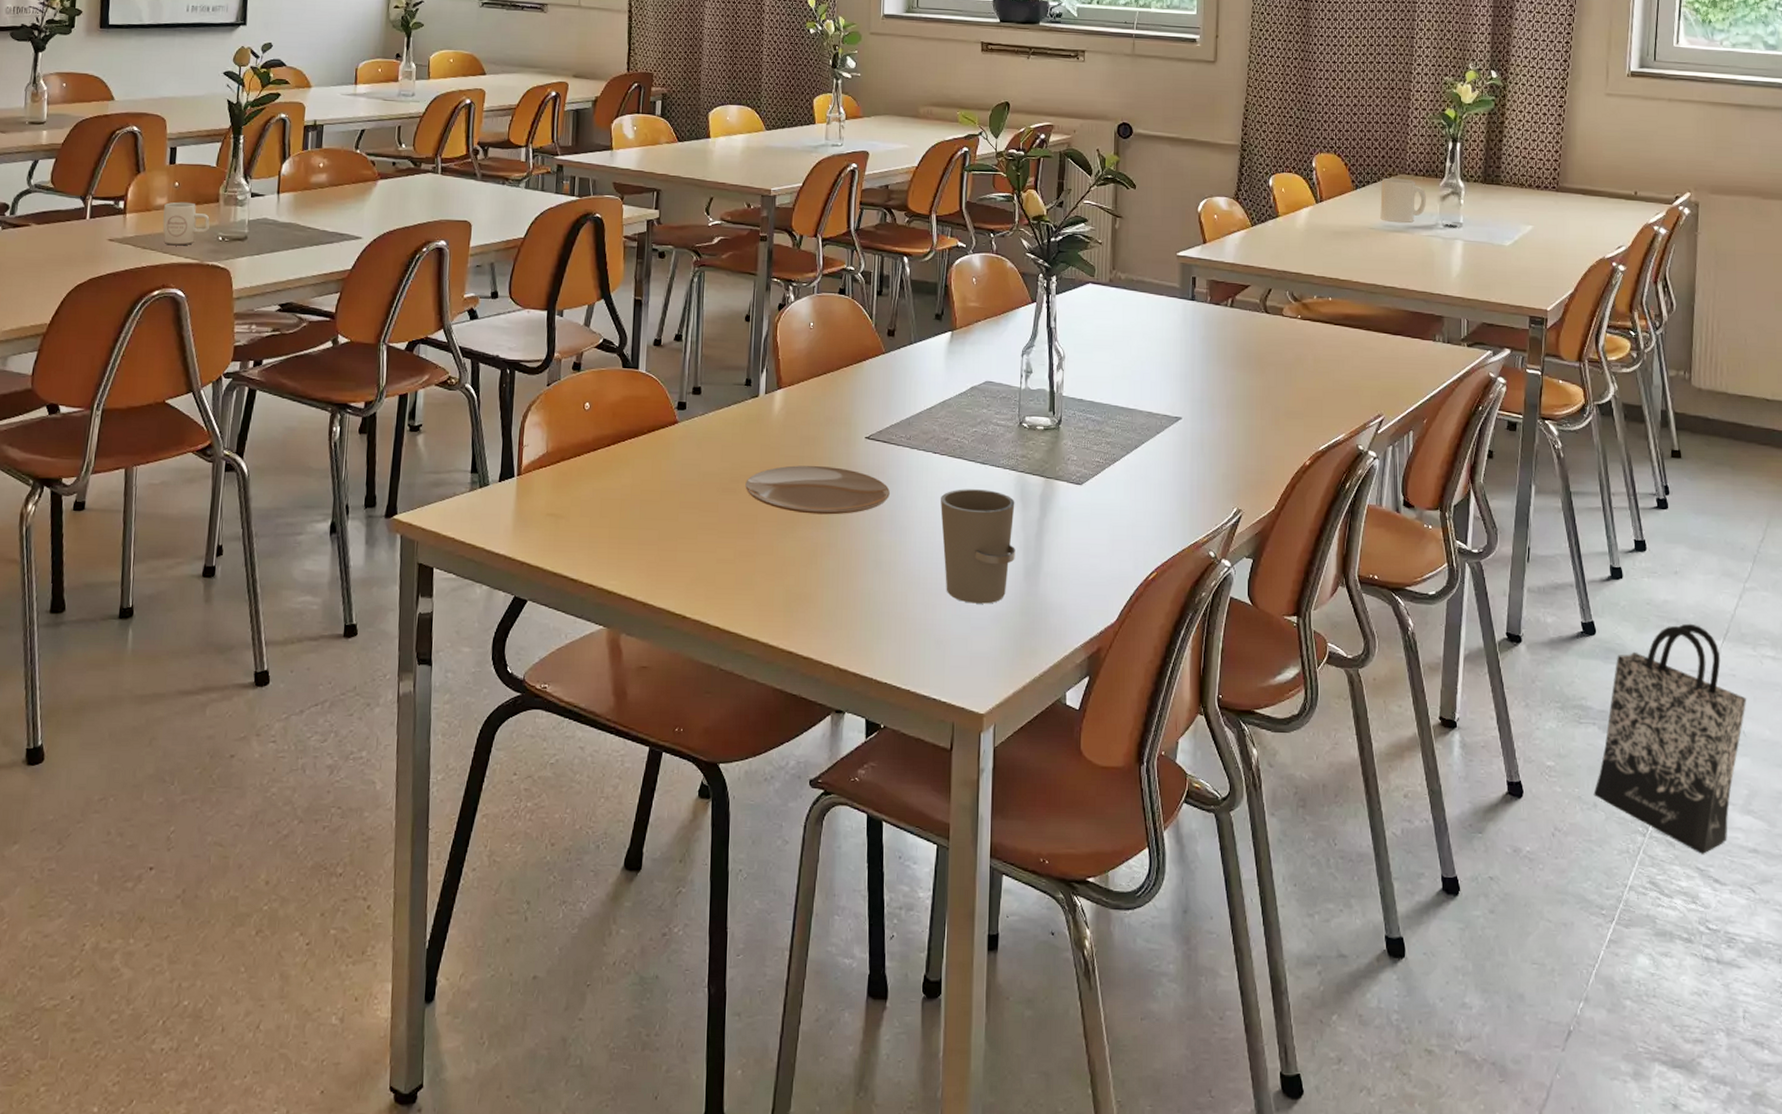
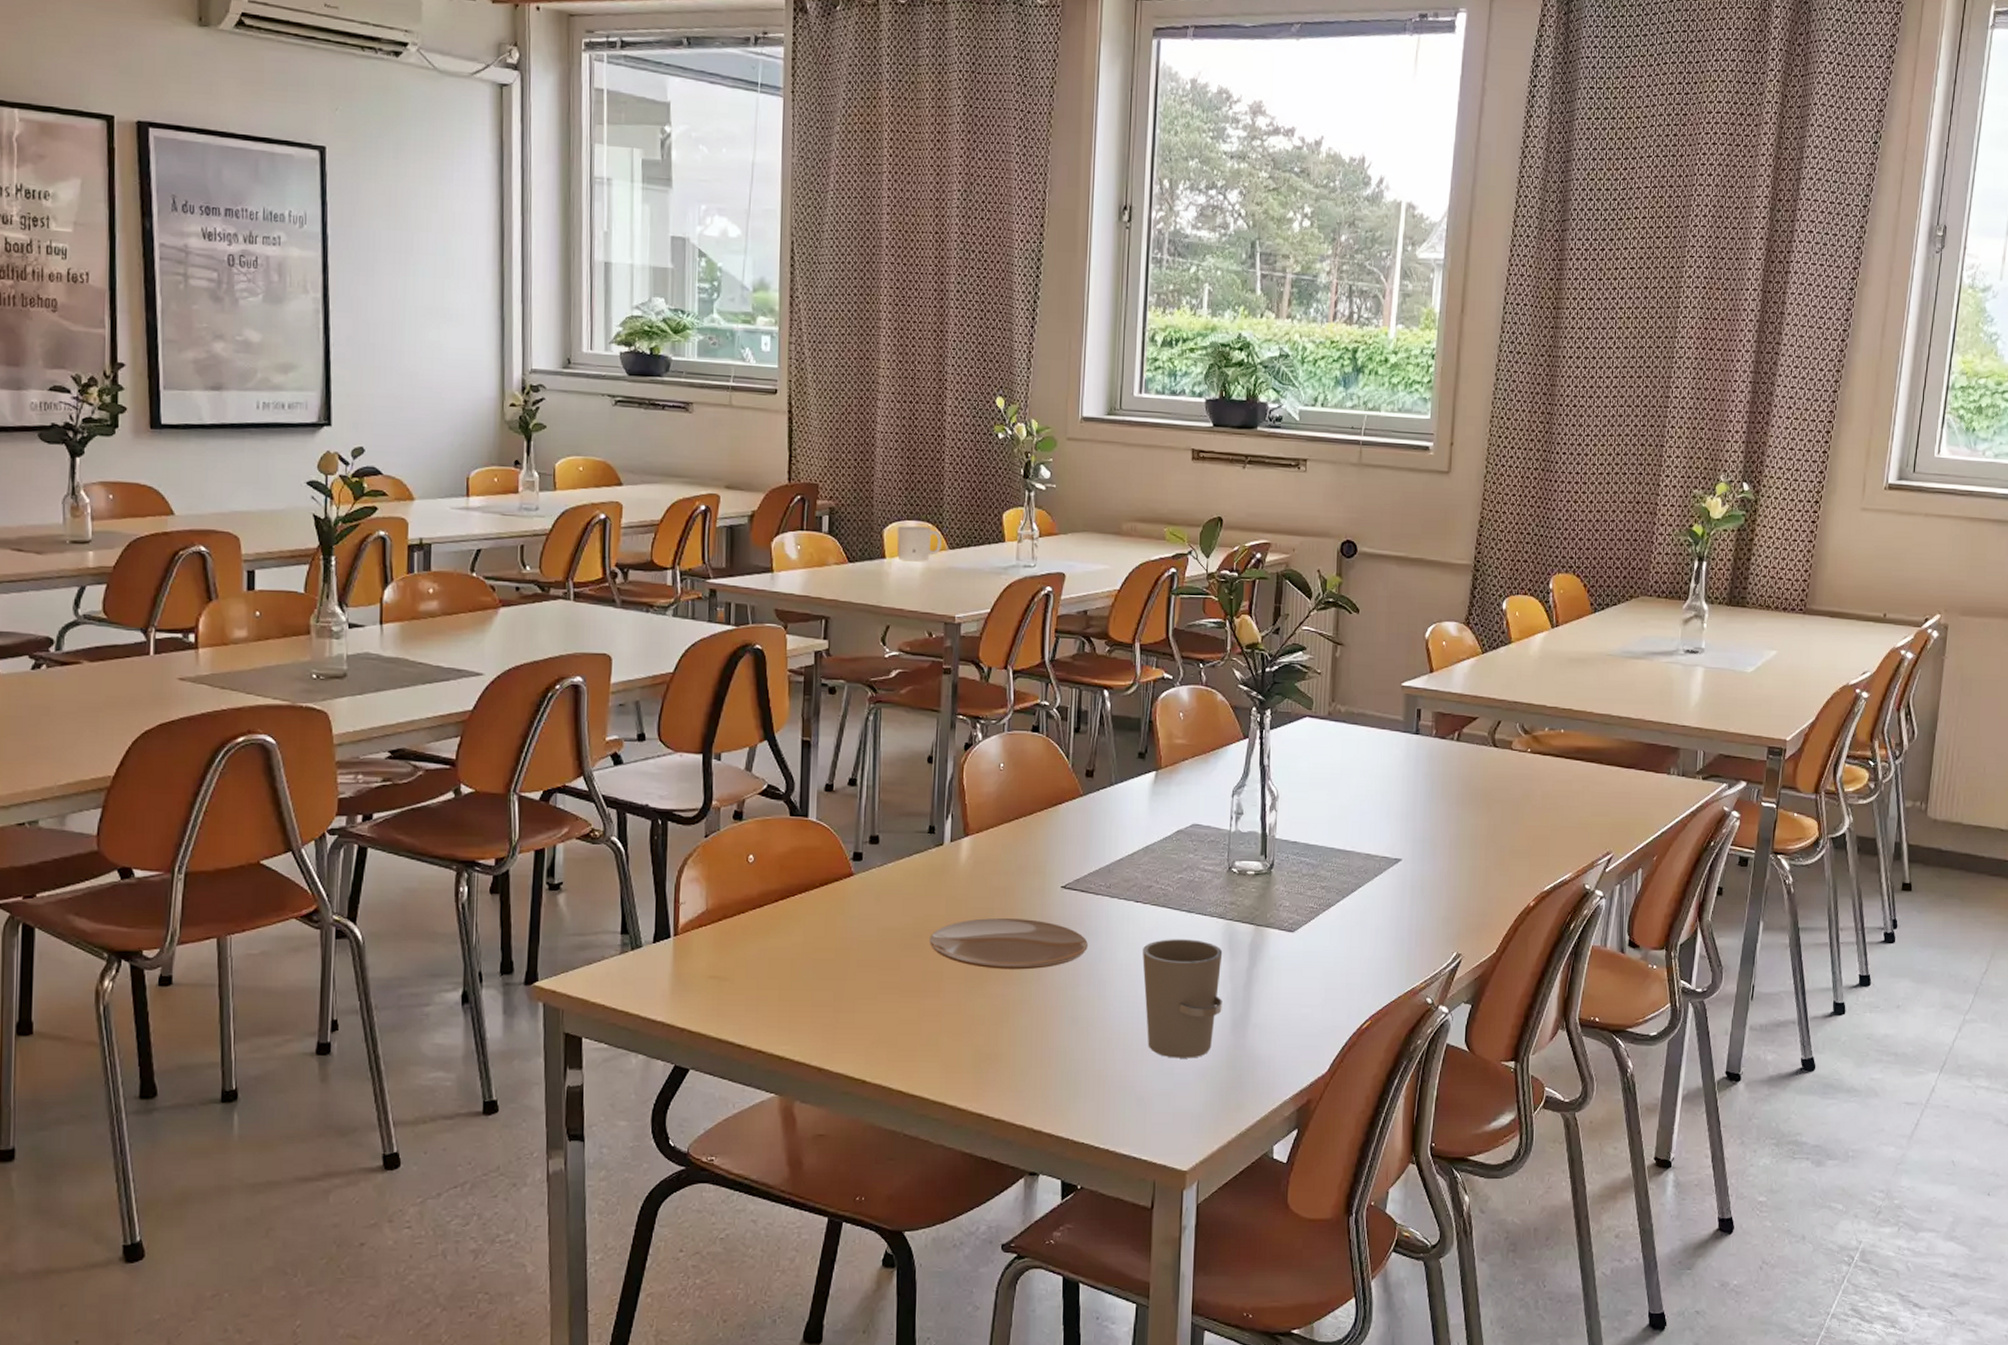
mug: present [162,202,210,246] -> none [243,634,300,685]
mug: none [720,109,760,142] -> present [897,526,942,563]
cup: present [1380,177,1427,223] -> none [1619,600,1669,649]
shopping bag: present [1593,623,1747,854] -> none [1802,1056,1959,1280]

